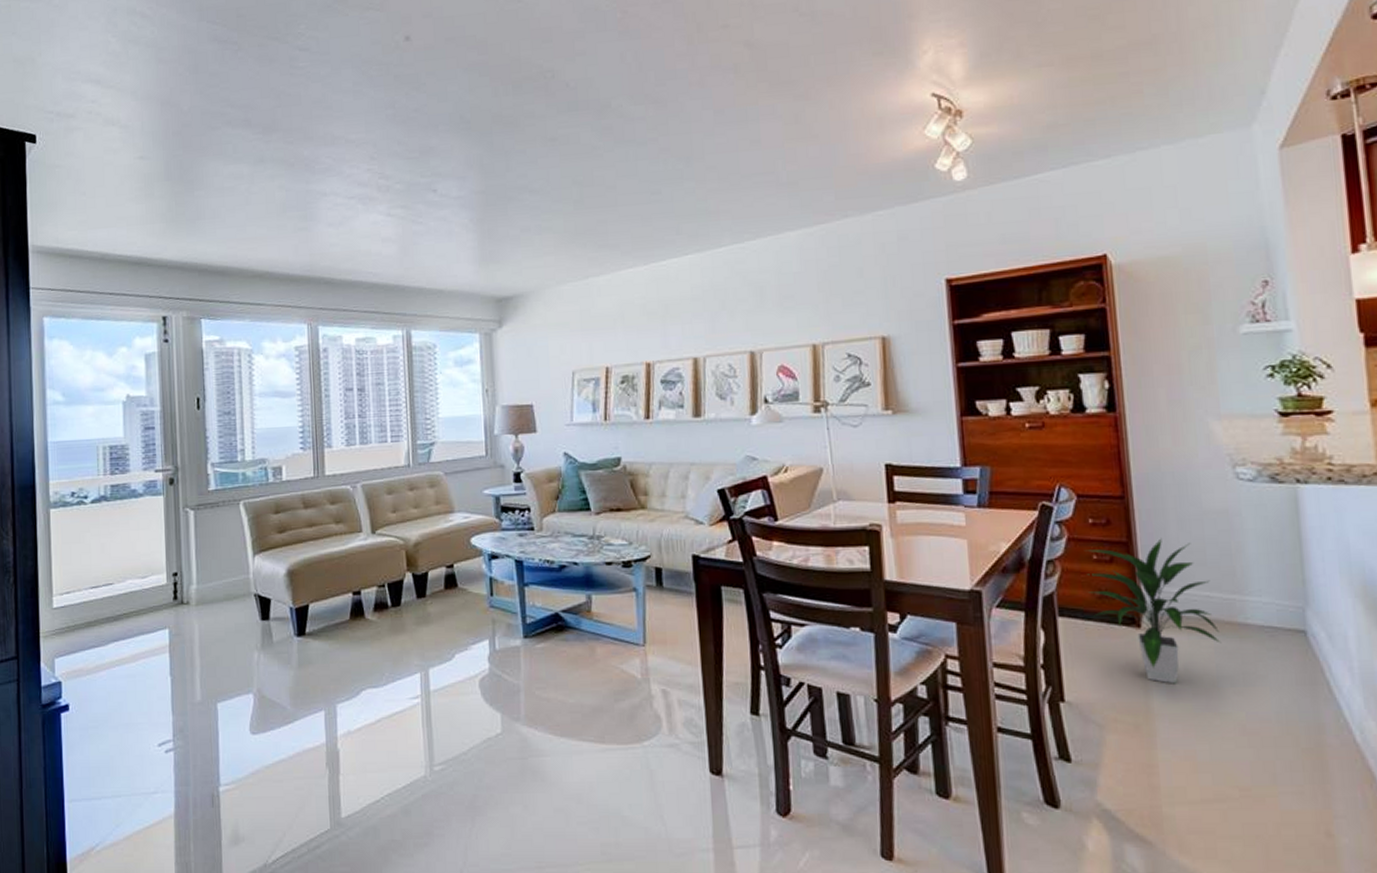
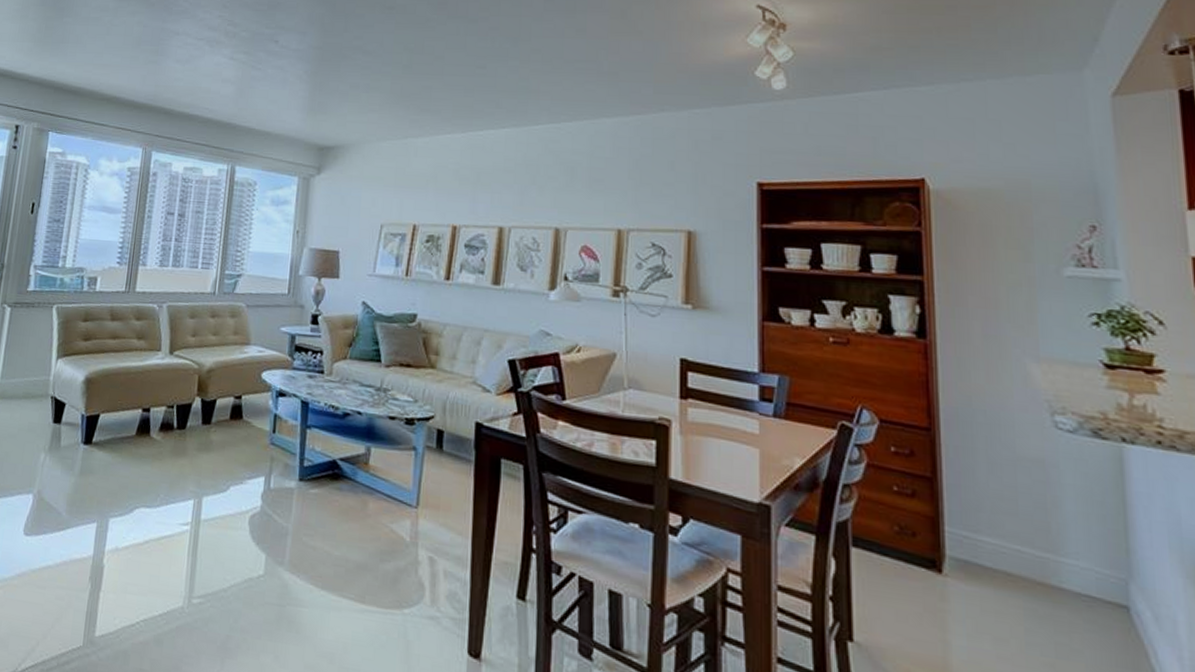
indoor plant: present [1087,538,1222,684] -> none [886,479,1032,643]

